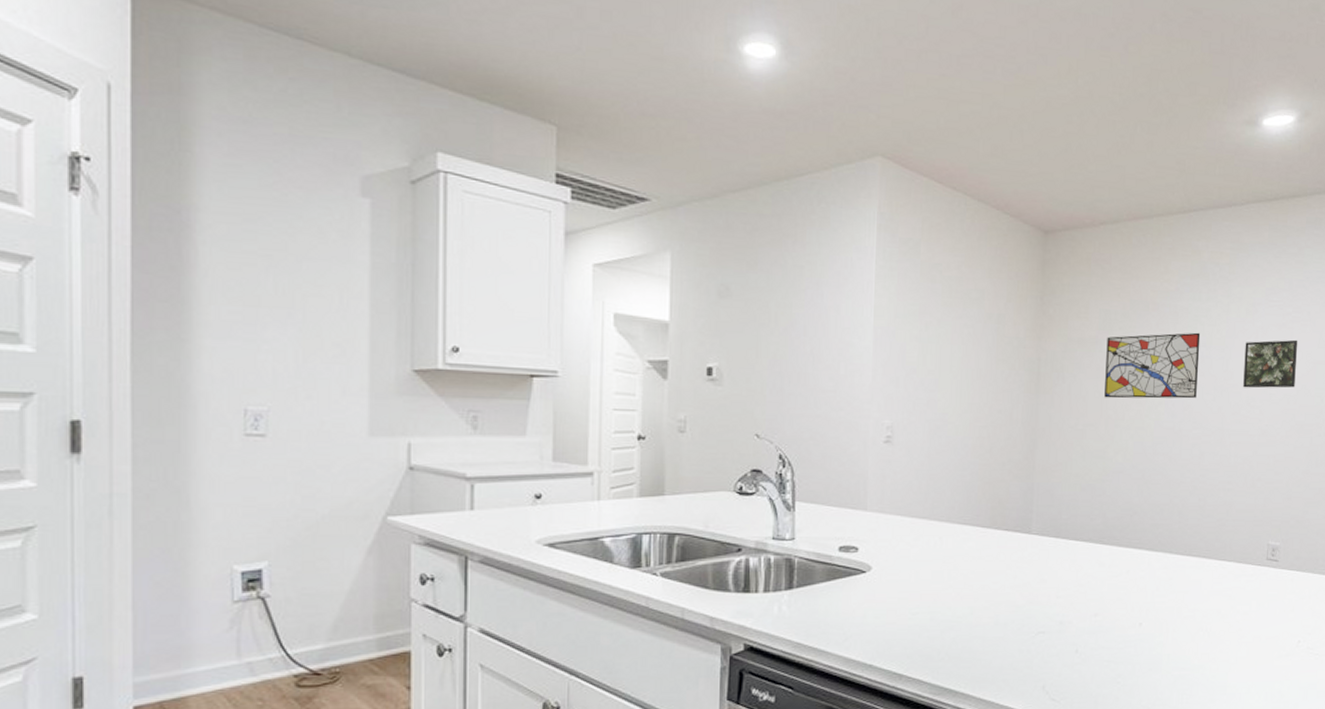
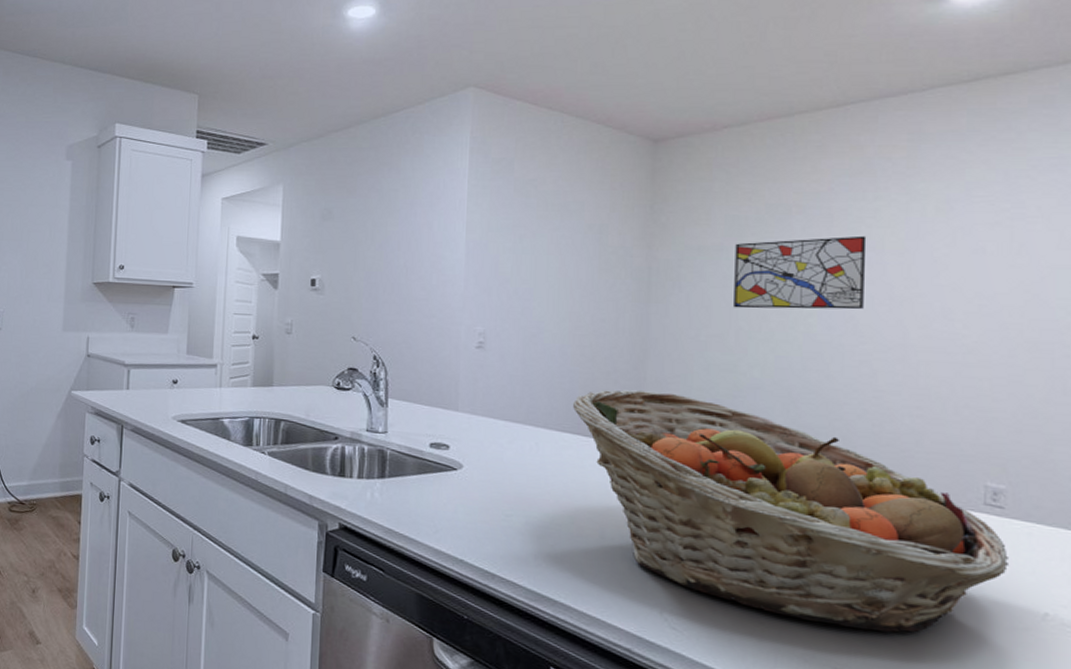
fruit basket: none [972,479,1279,675] -> present [572,390,1008,632]
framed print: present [1243,339,1298,389] -> none [935,240,1023,298]

